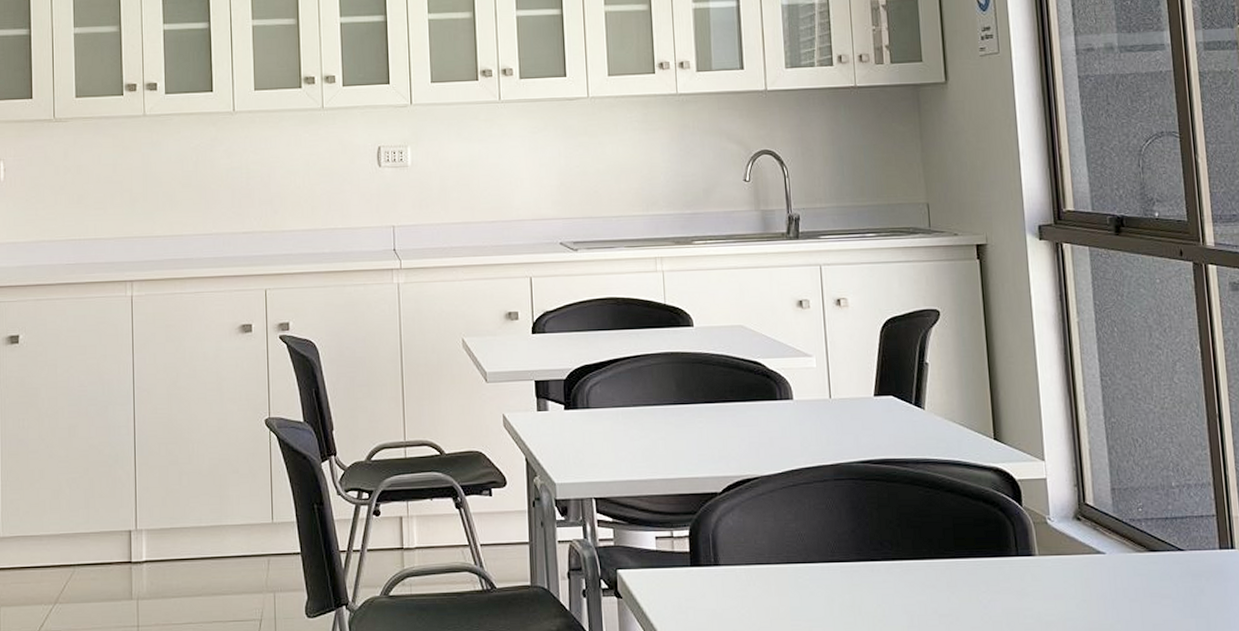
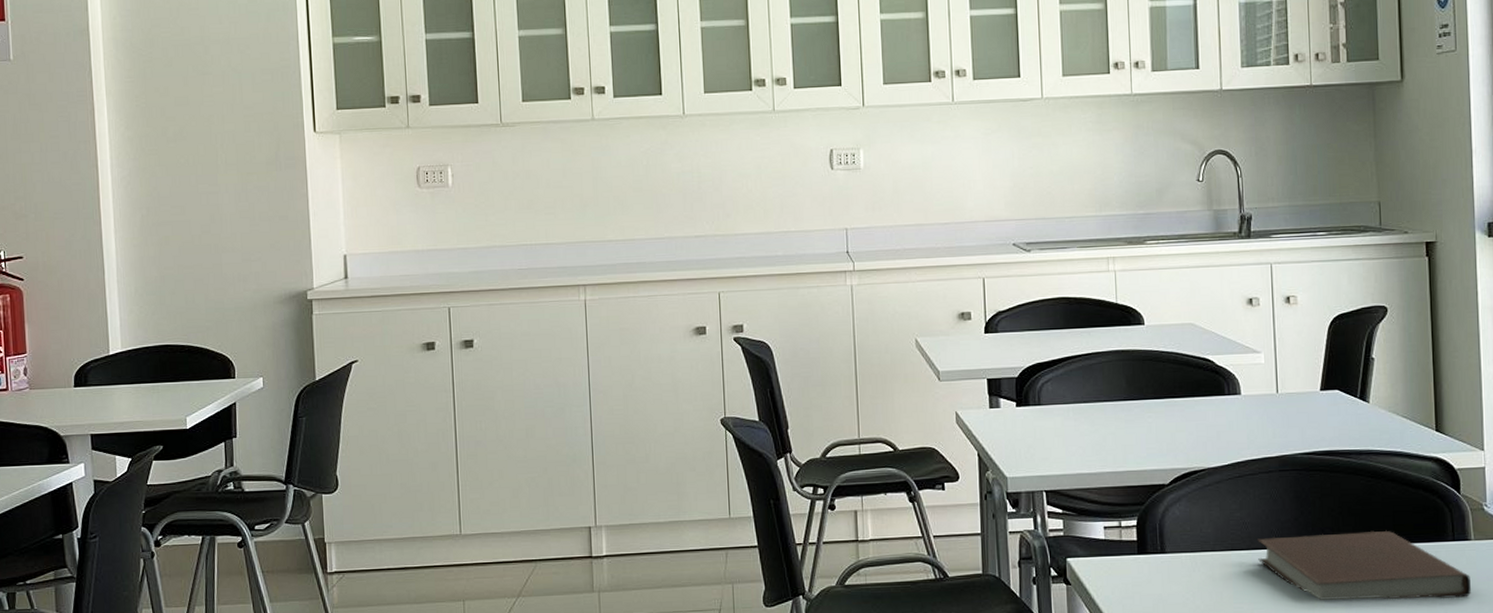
notebook: none [814,544,1038,619] -> present [1257,530,1471,600]

